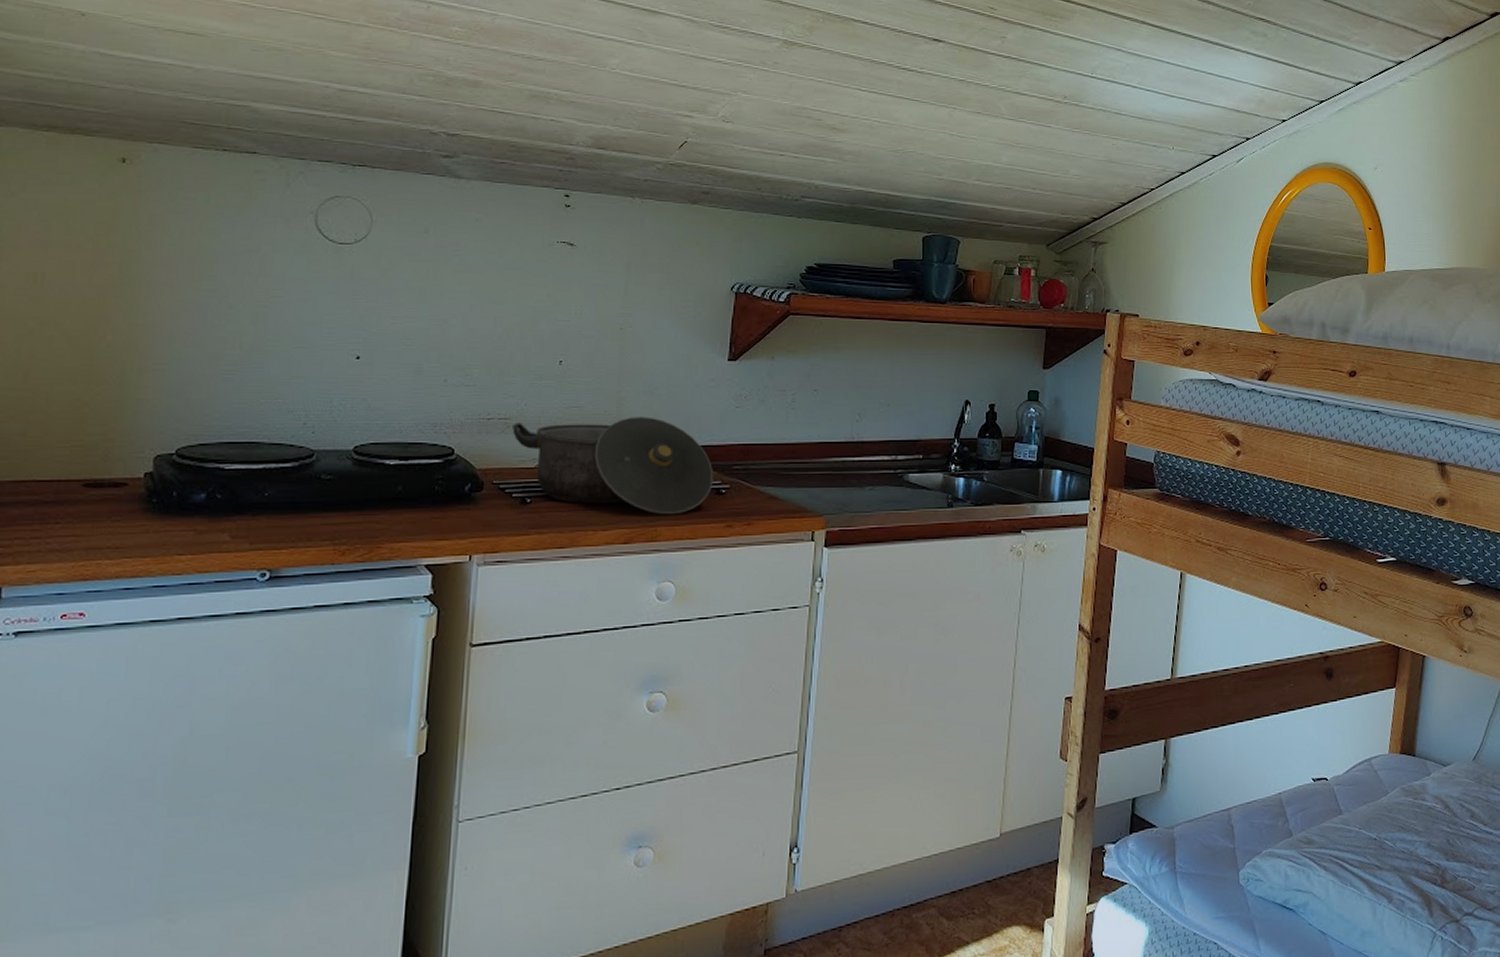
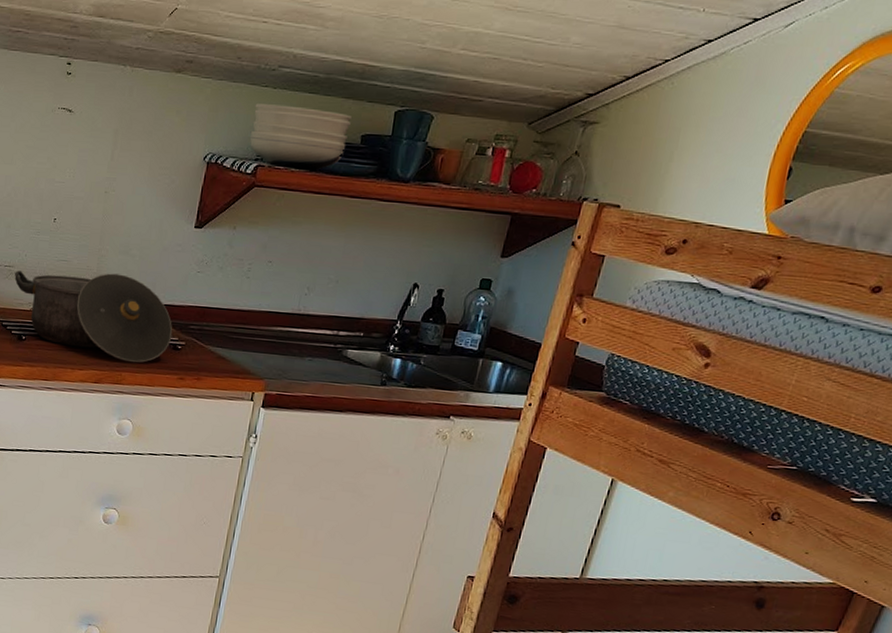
bowl: none [778,233,881,297] -> present [250,104,352,172]

